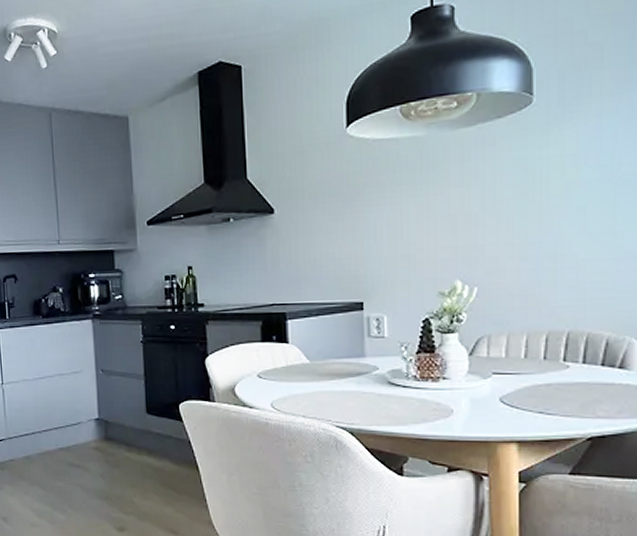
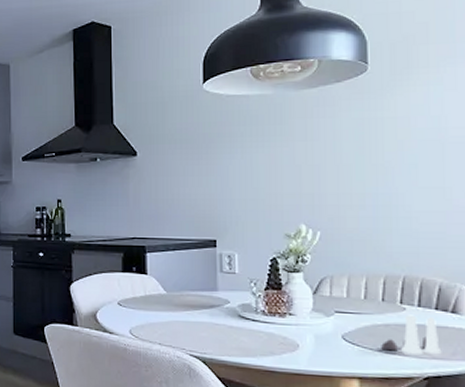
salt and pepper shaker set: none [542,372,607,415] -> present [381,314,442,355]

